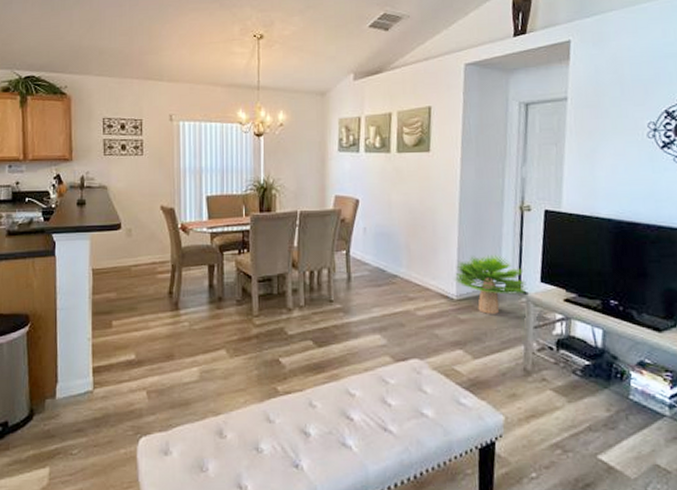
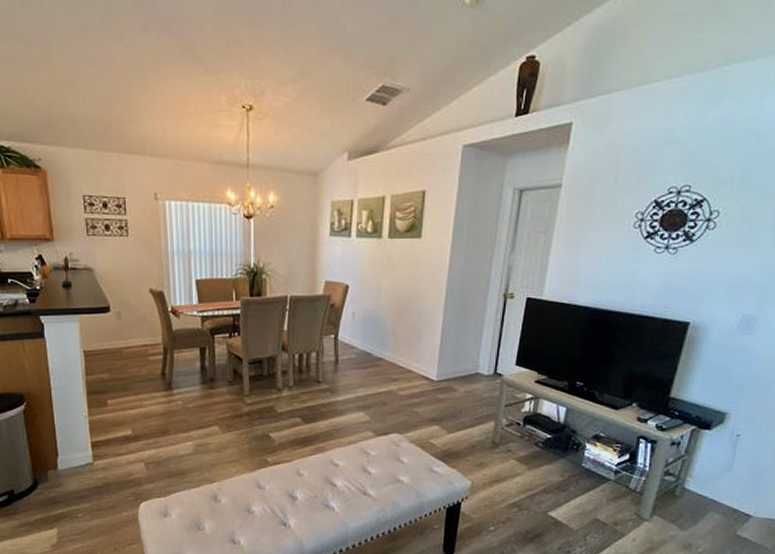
potted plant: present [454,254,527,314] -> none [436,339,502,394]

